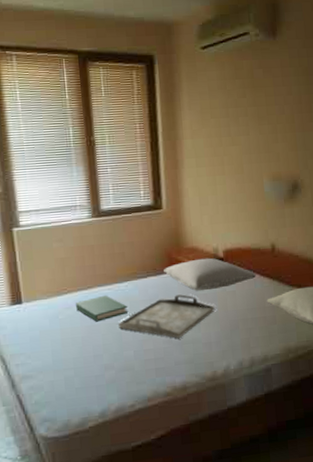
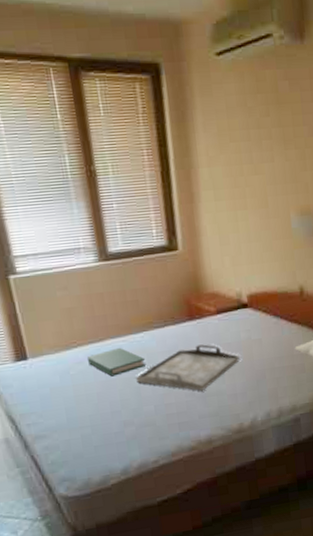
pillow: present [164,258,256,291] -> none [183,303,283,340]

